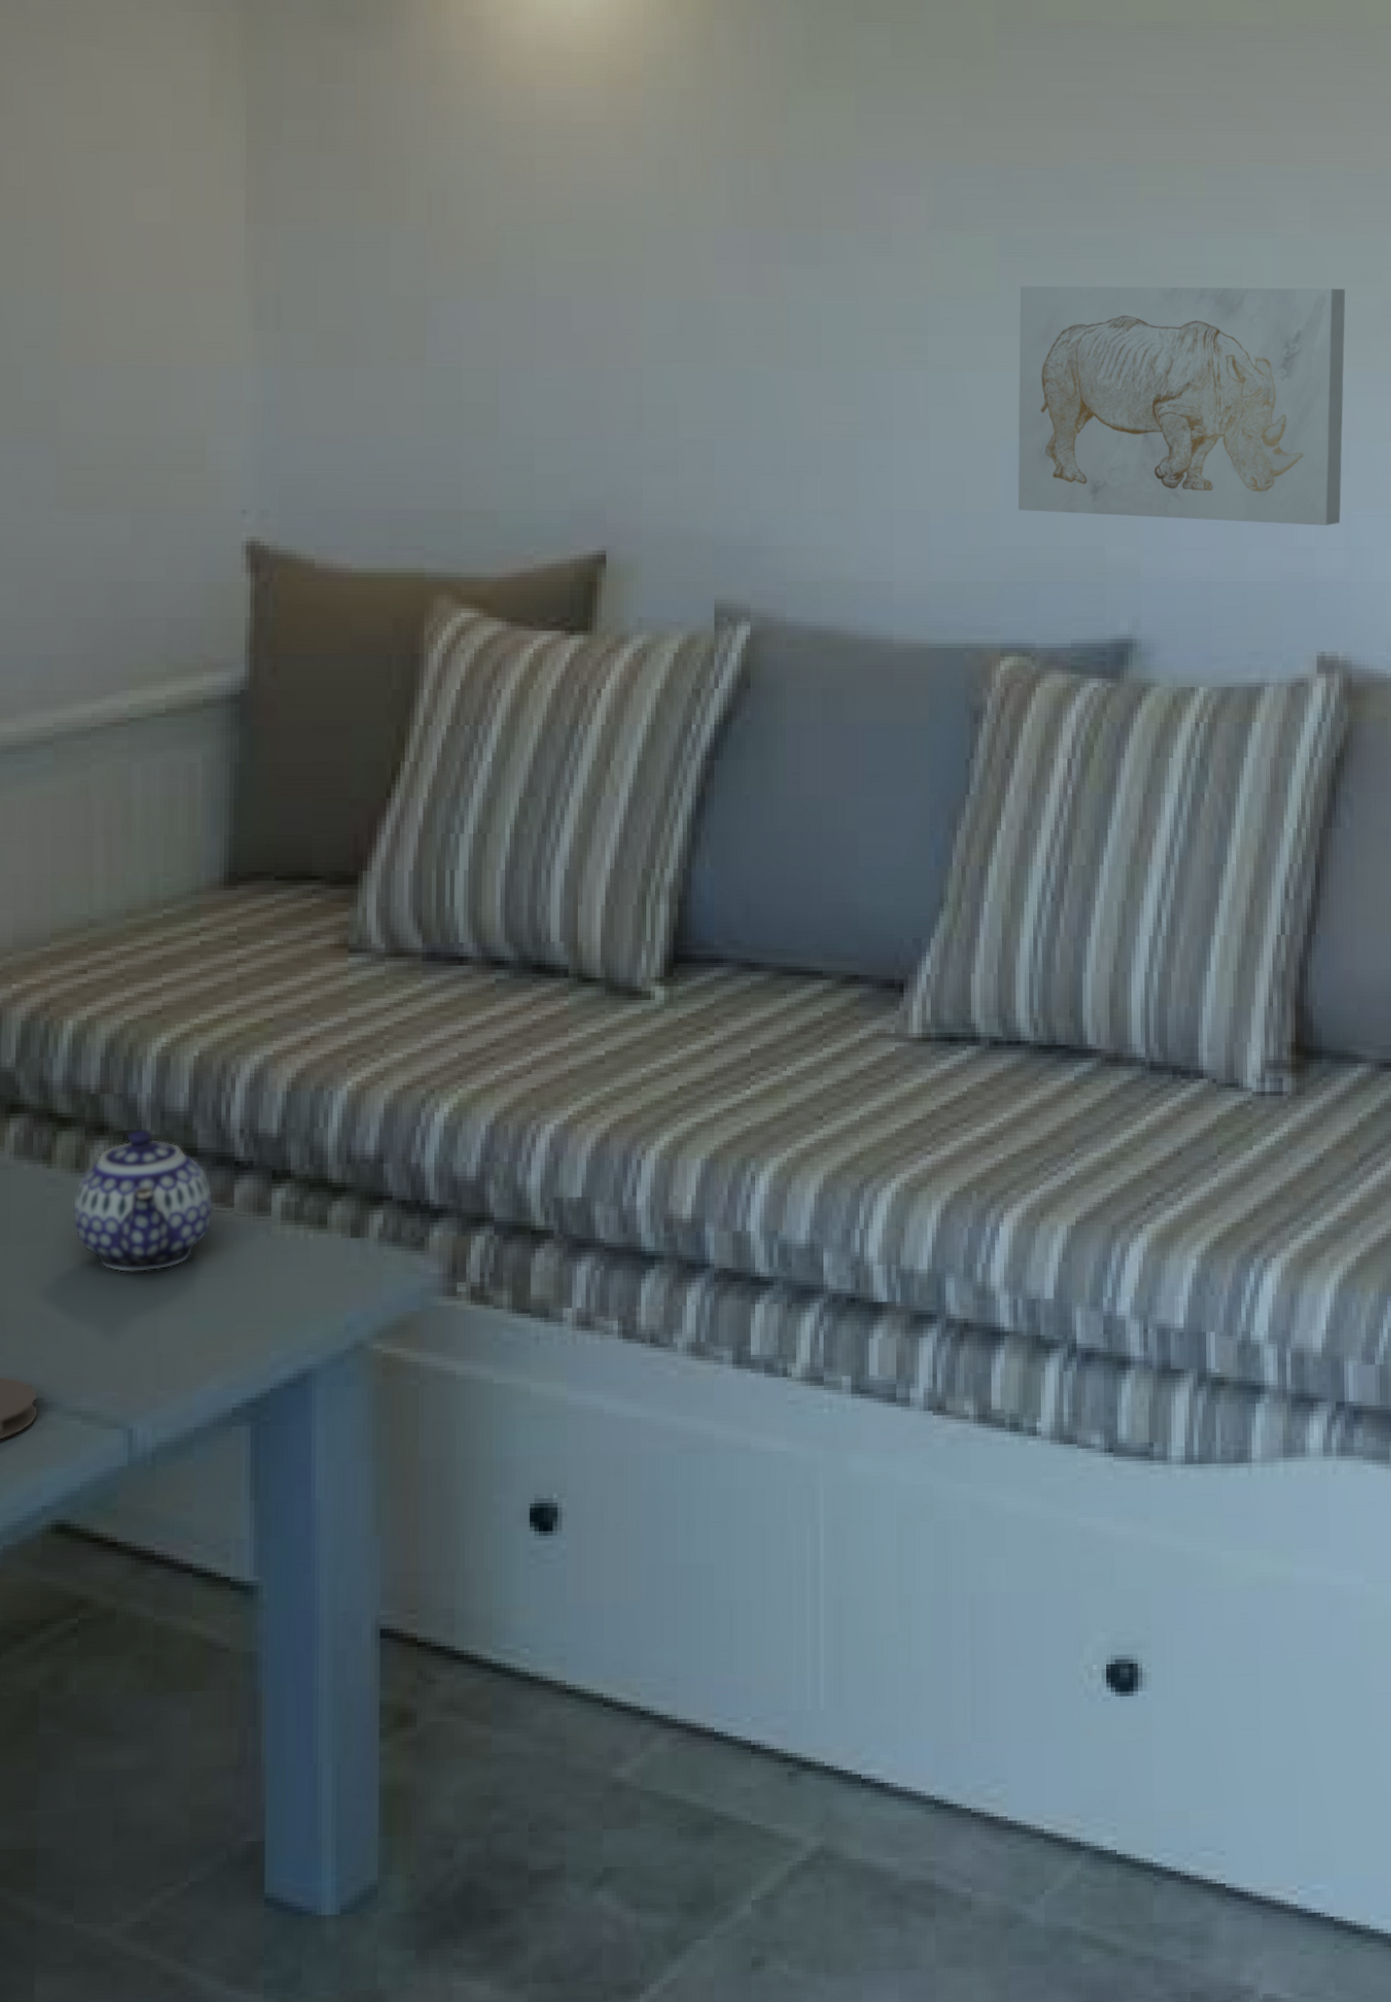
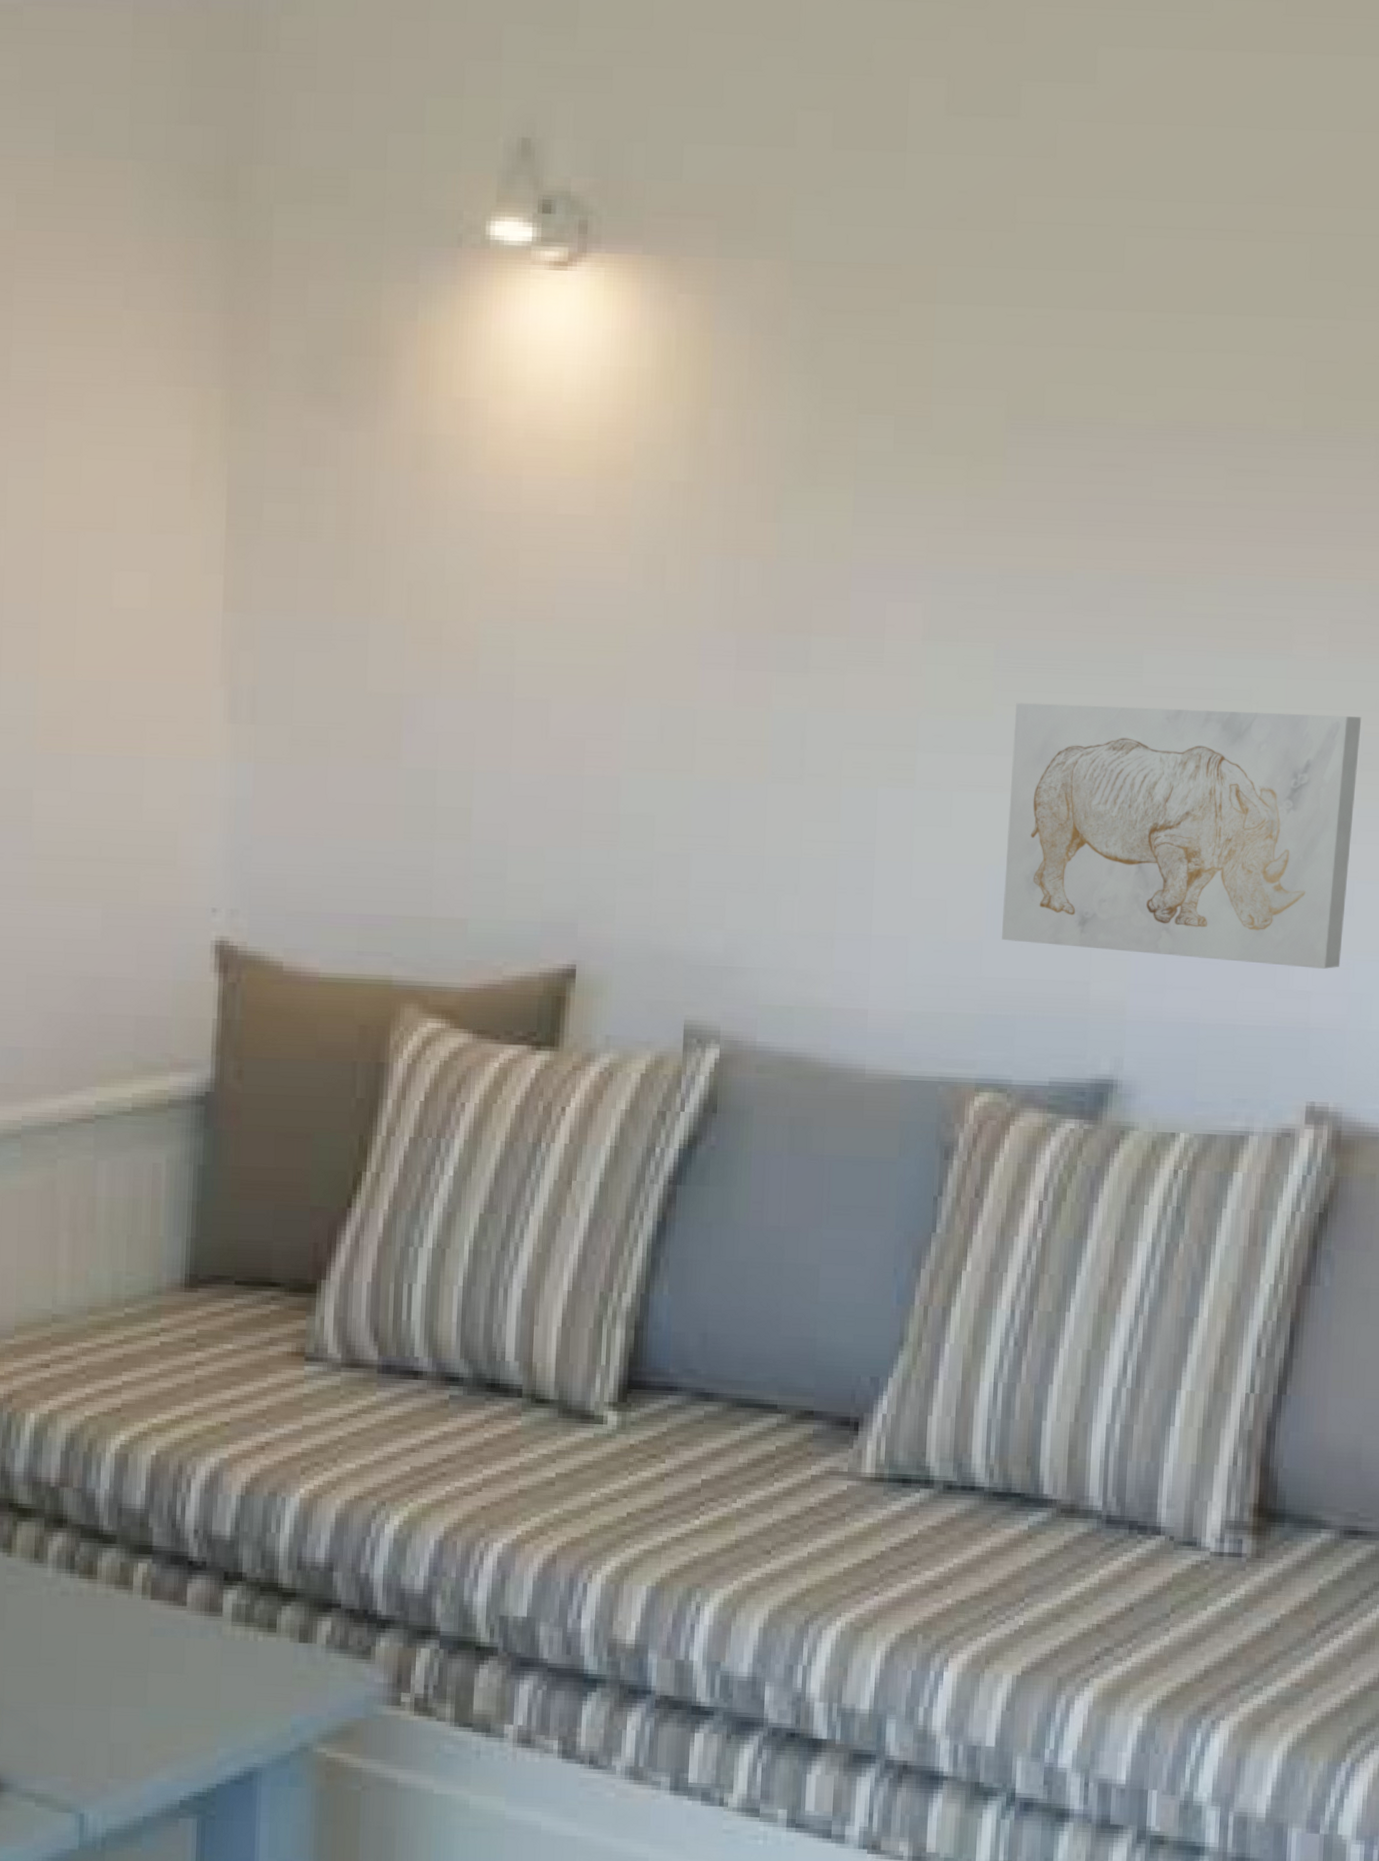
teapot: present [73,1129,213,1273] -> none [31,1523,167,1664]

